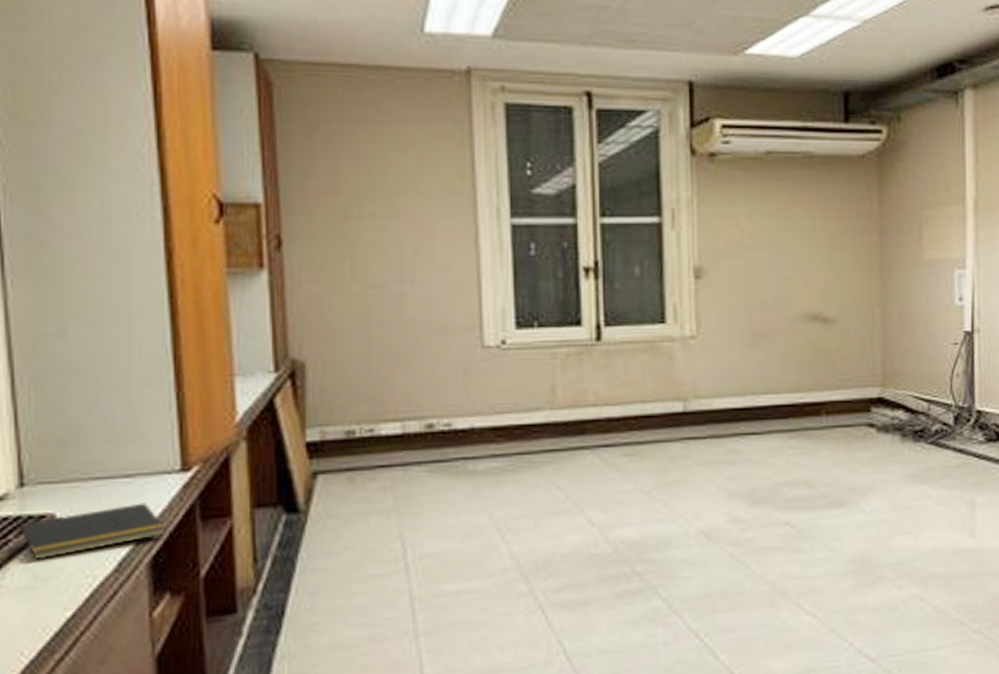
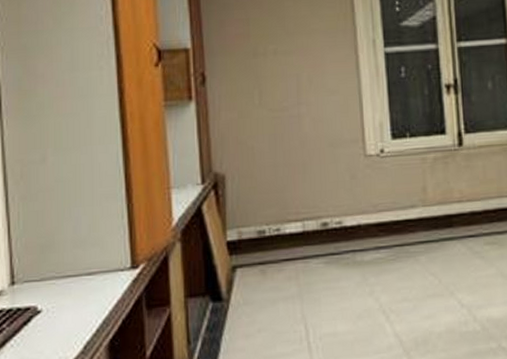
notepad: present [18,503,167,560] -> none [10,295,120,345]

